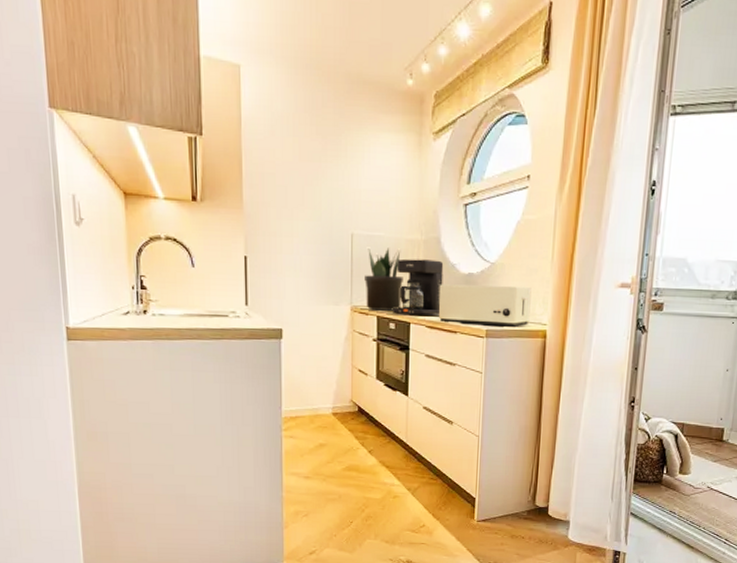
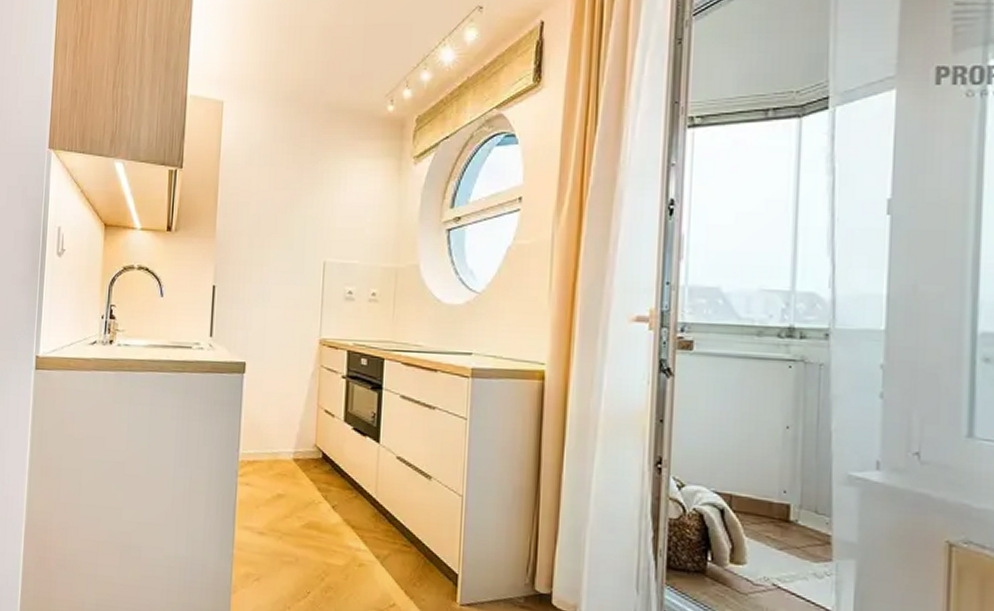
planter: present [365,248,403,311] -> none [335,276,378,345]
coffee maker: present [393,258,444,316] -> none [365,288,423,351]
toaster: present [438,284,532,327] -> none [416,316,526,366]

